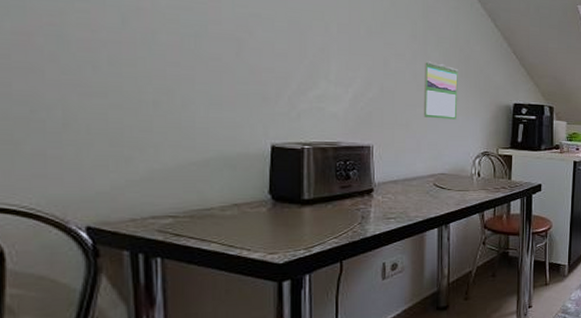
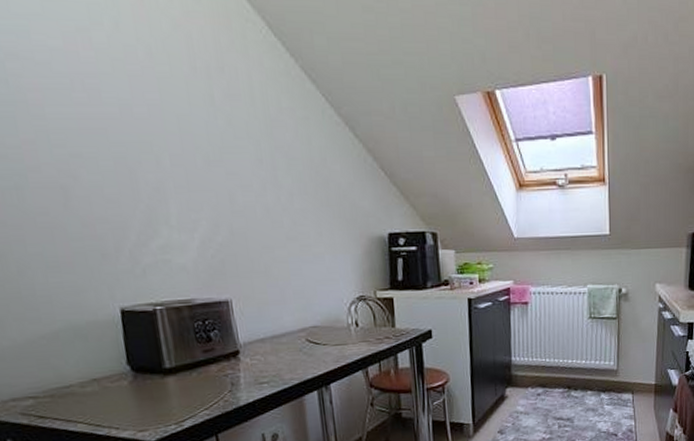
calendar: present [423,61,458,120] -> none [277,190,322,261]

